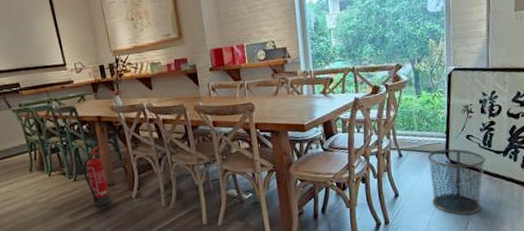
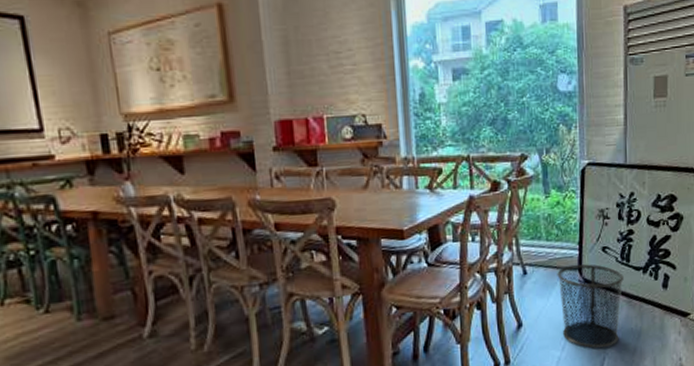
fire extinguisher: present [83,146,111,207] -> none [62,257,107,353]

